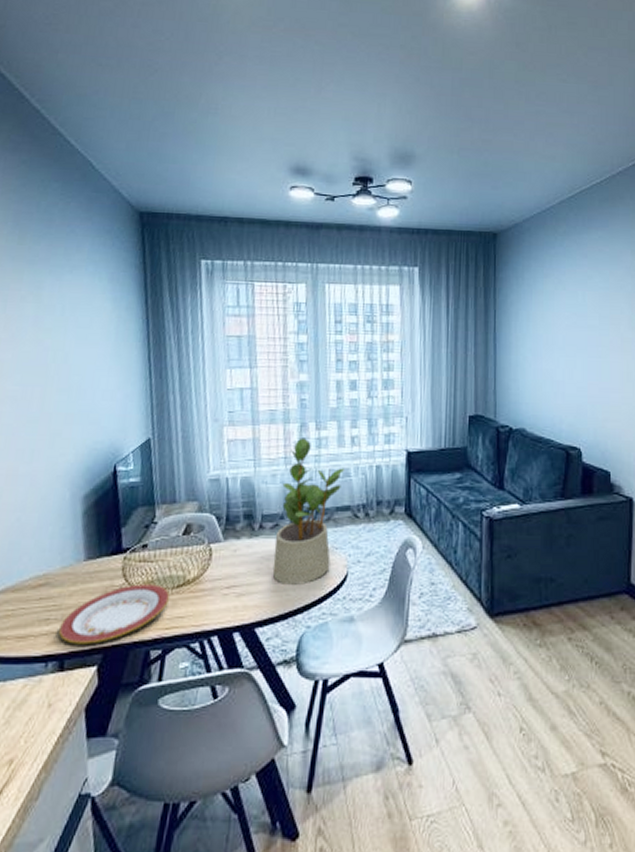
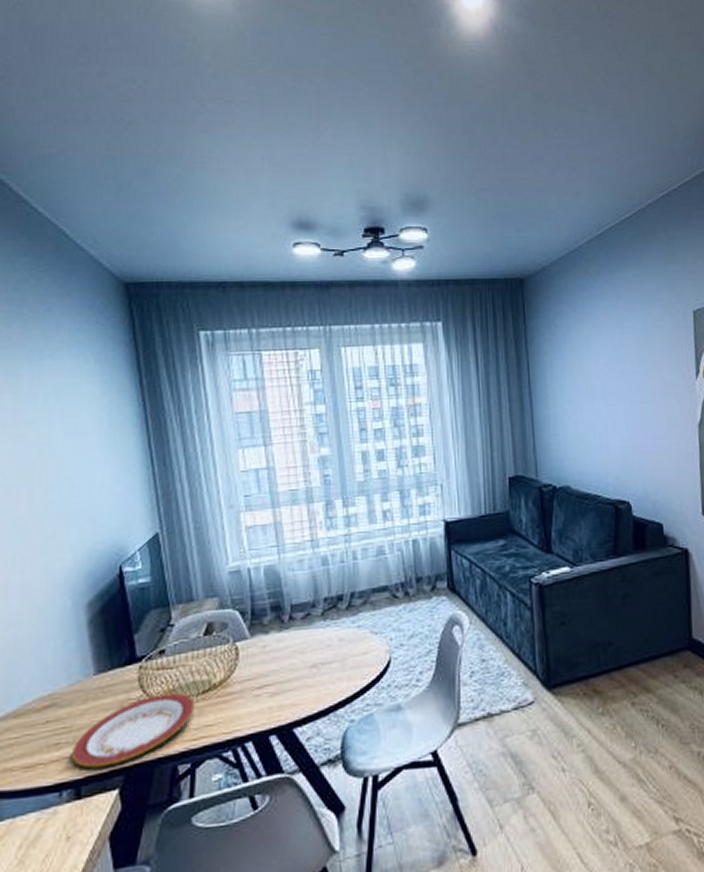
potted plant: present [272,438,345,585] -> none [307,517,379,678]

